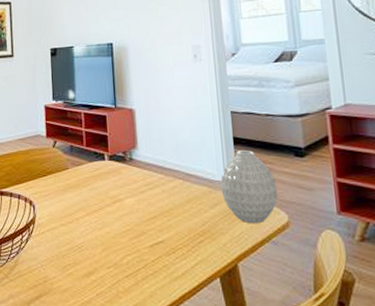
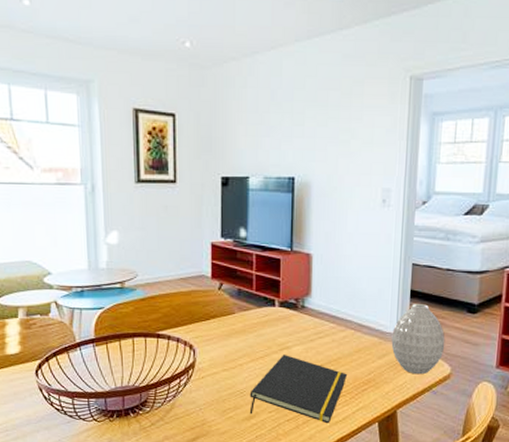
notepad: none [87,207,181,280] -> present [249,355,347,424]

